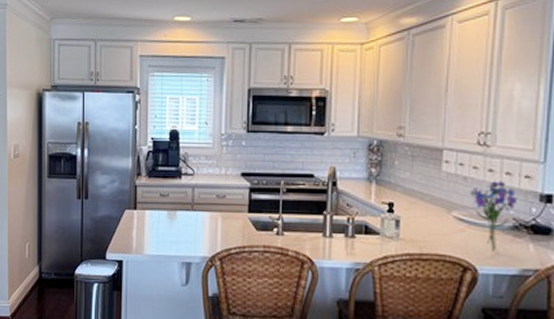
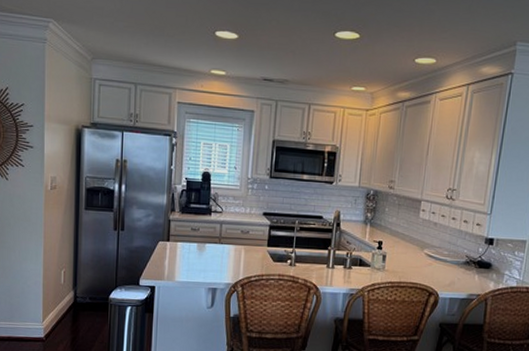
flowers: present [470,181,516,252] -> none [438,226,470,281]

